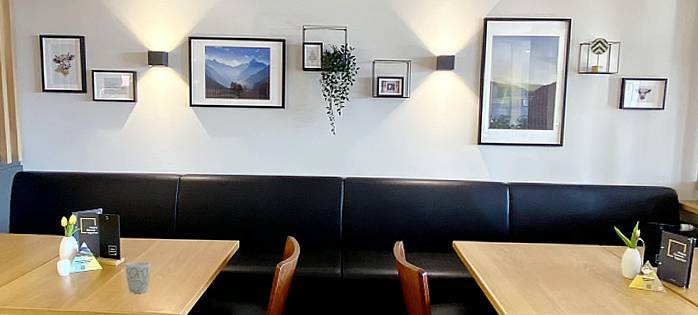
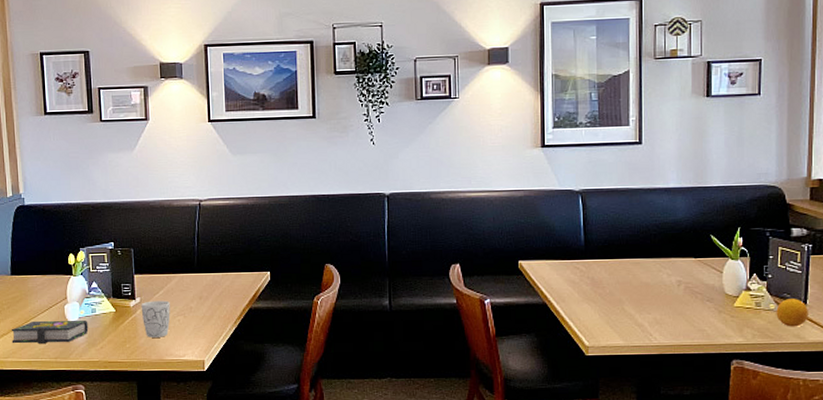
book: none [9,274,78,295] -> present [11,319,89,344]
fruit: none [663,283,689,307] -> present [776,299,808,327]

